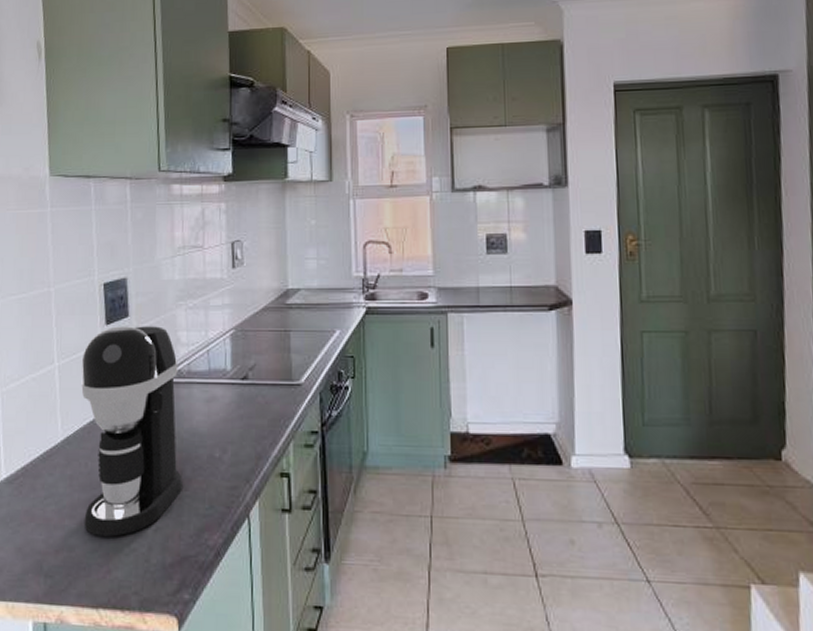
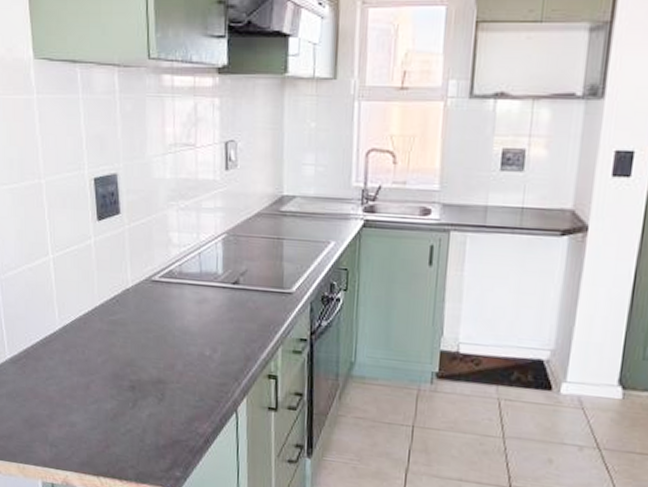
coffee maker: present [81,326,184,537] -> none [76,222,175,418]

